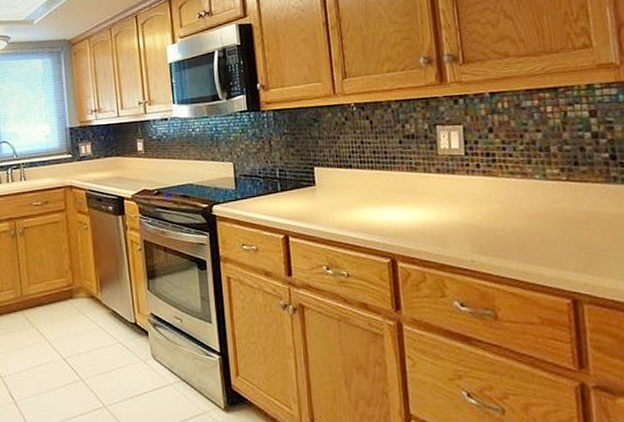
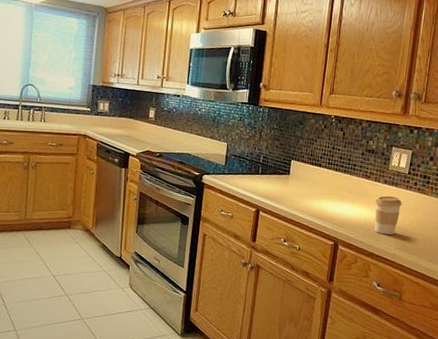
coffee cup: none [430,187,467,238] -> present [374,195,402,235]

